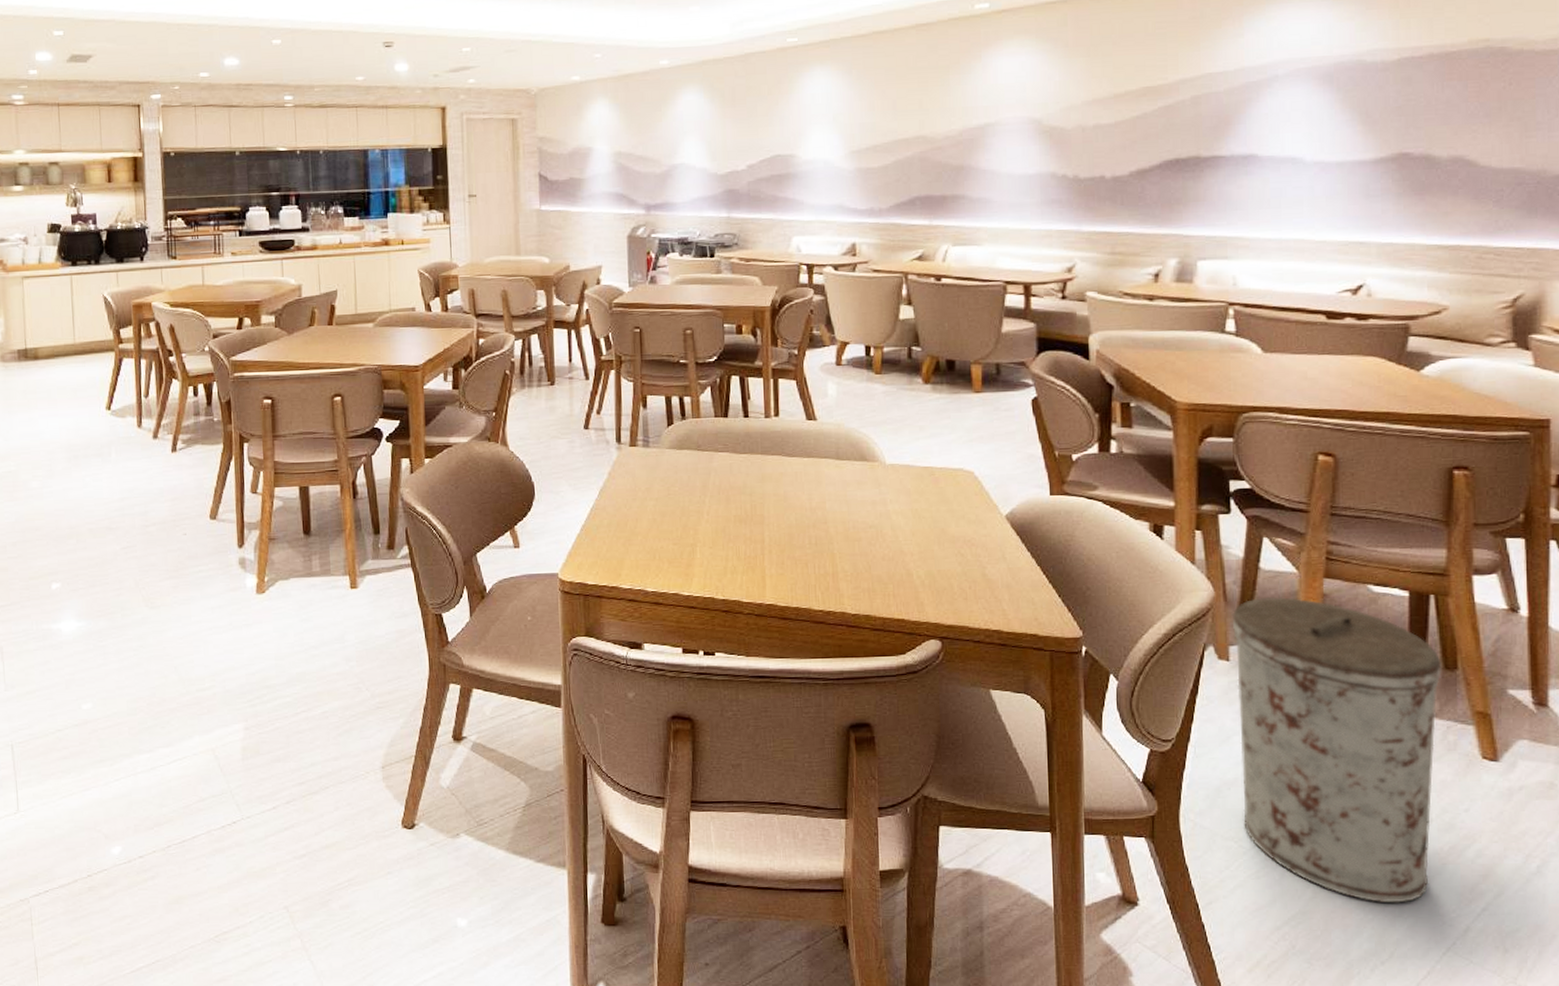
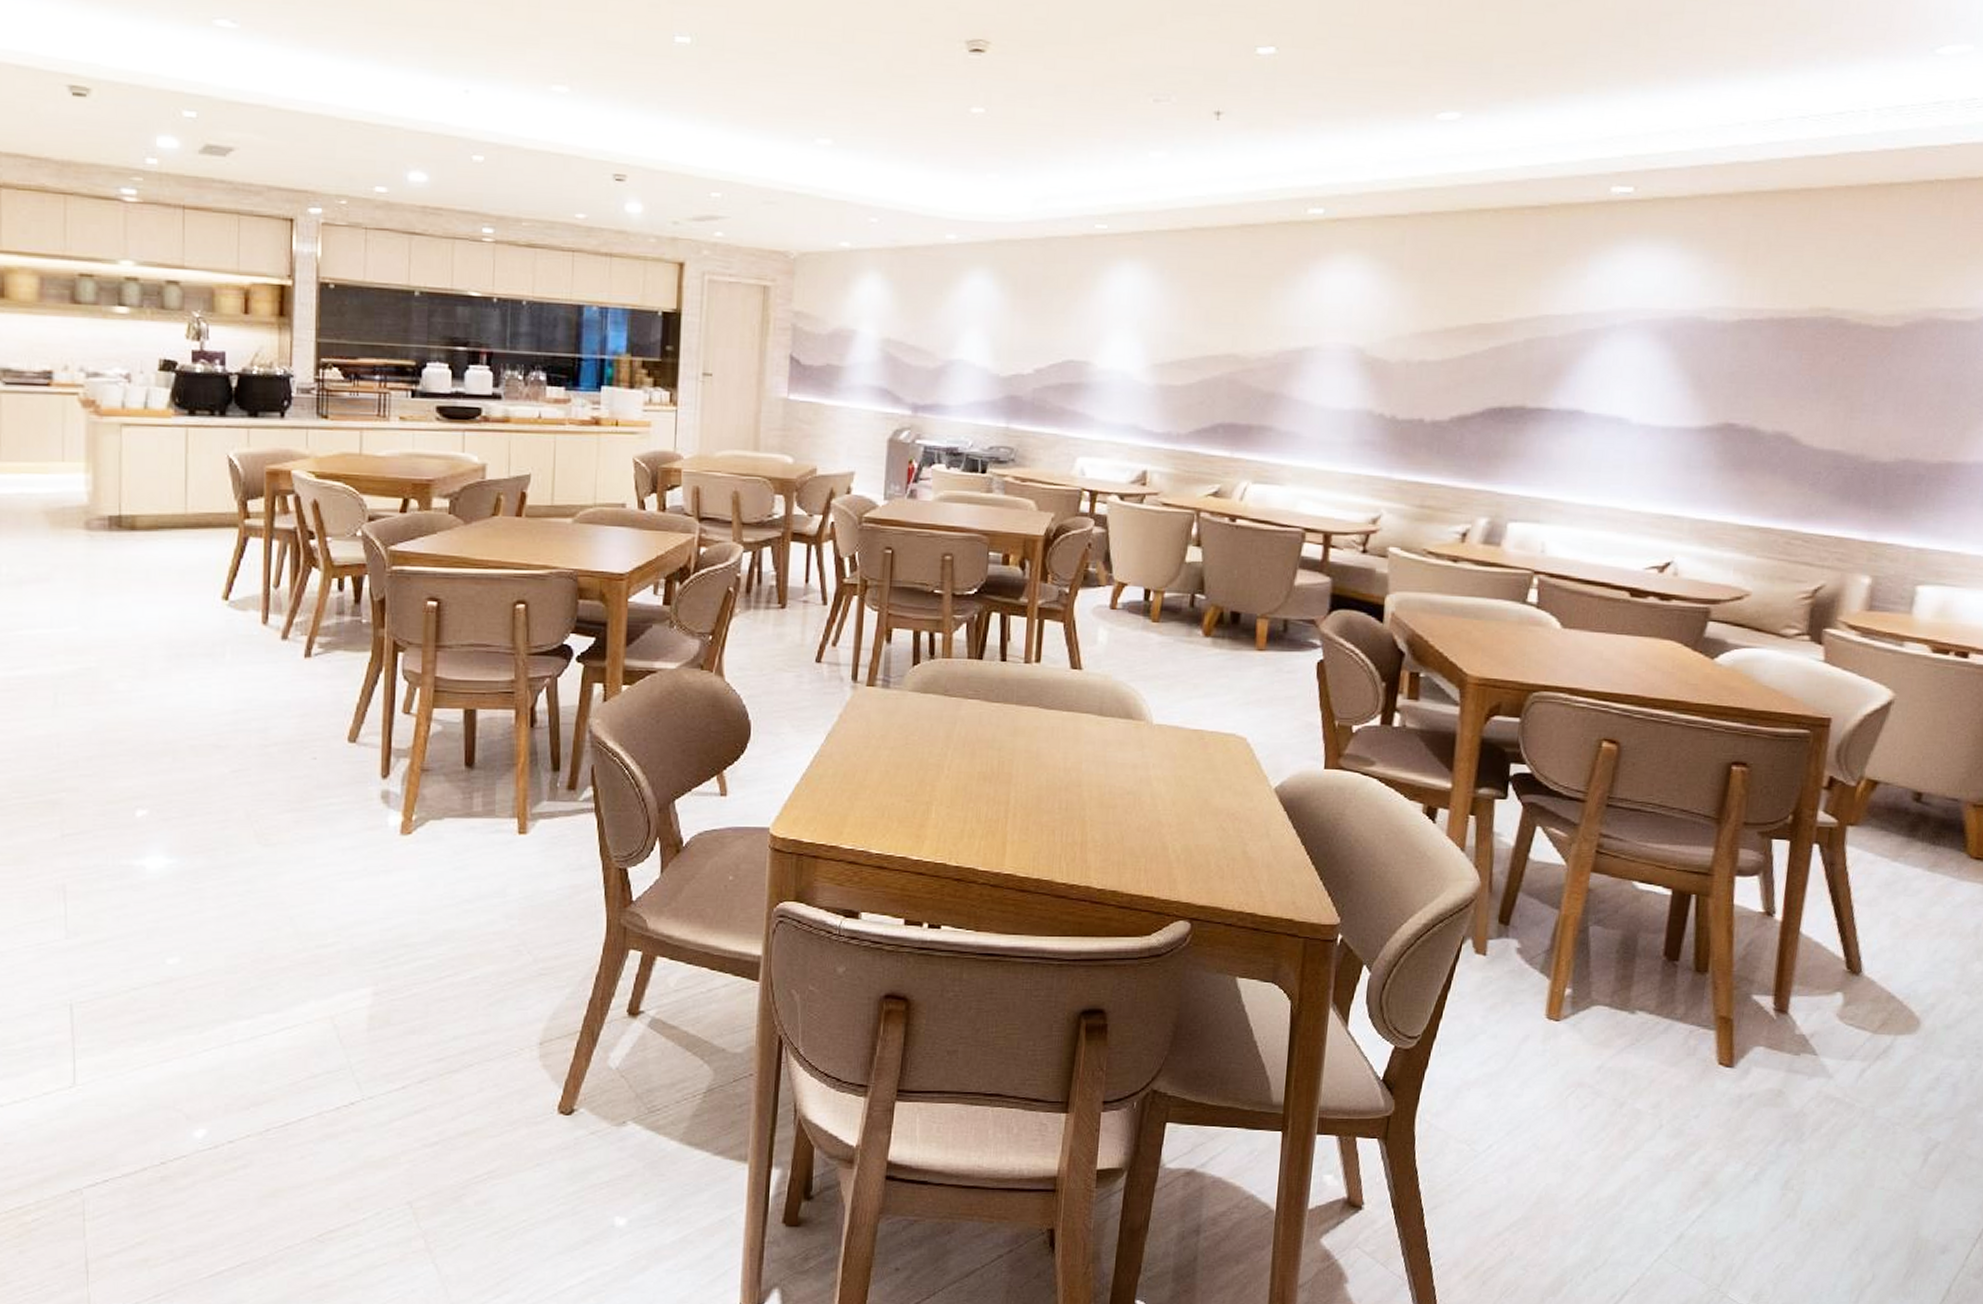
trash can: present [1231,597,1441,903] -> none [1478,890,1693,1210]

